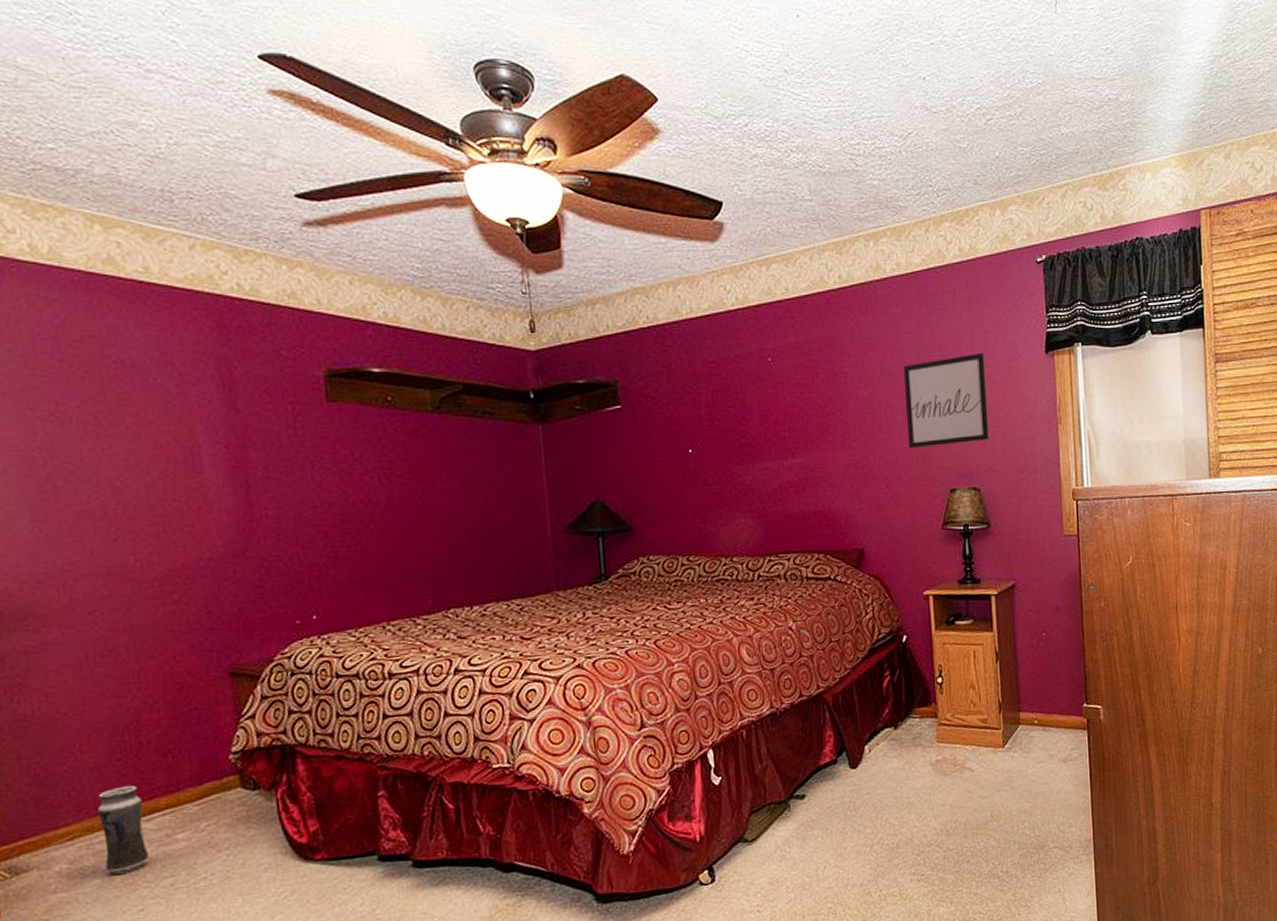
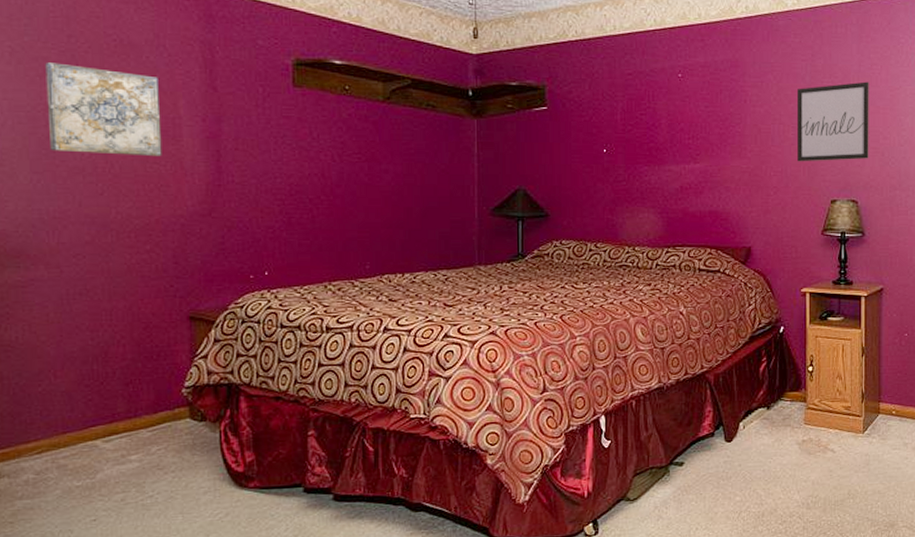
wall art: none [36,392,182,495] -> present [45,62,162,157]
vase: present [98,785,150,875] -> none [65,409,105,487]

